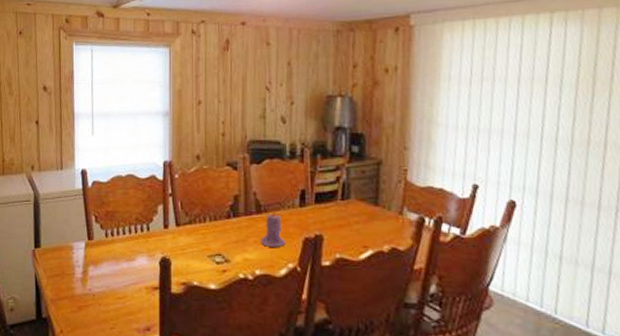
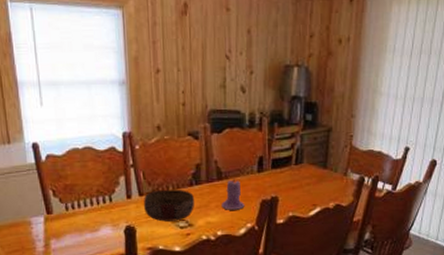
bowl: none [179,220,231,256] -> present [143,189,194,222]

